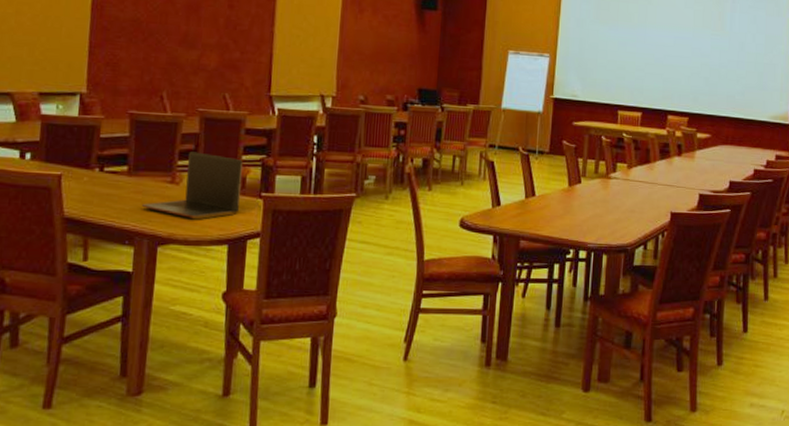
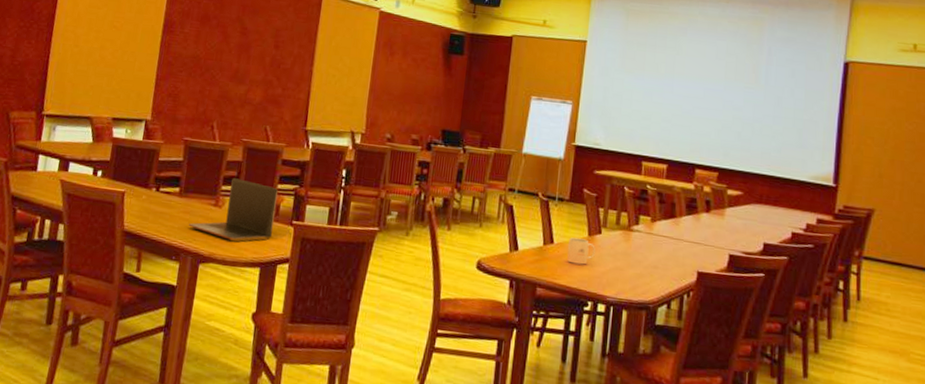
mug: none [548,189,577,215] -> present [566,237,596,265]

